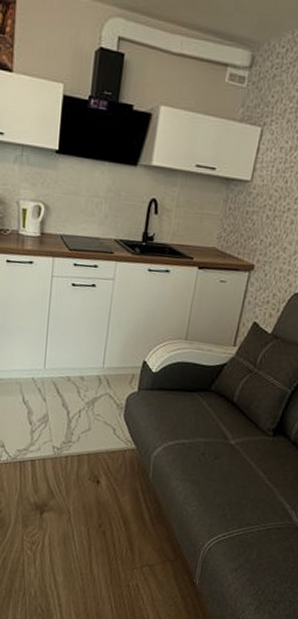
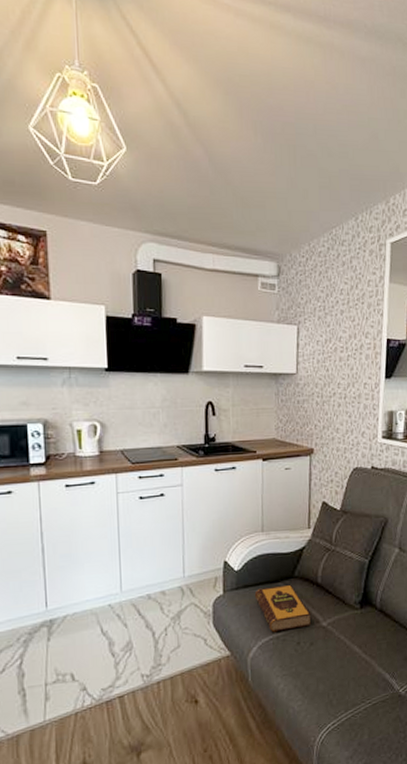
hardback book: none [167,394,221,441] -> present [254,584,311,633]

